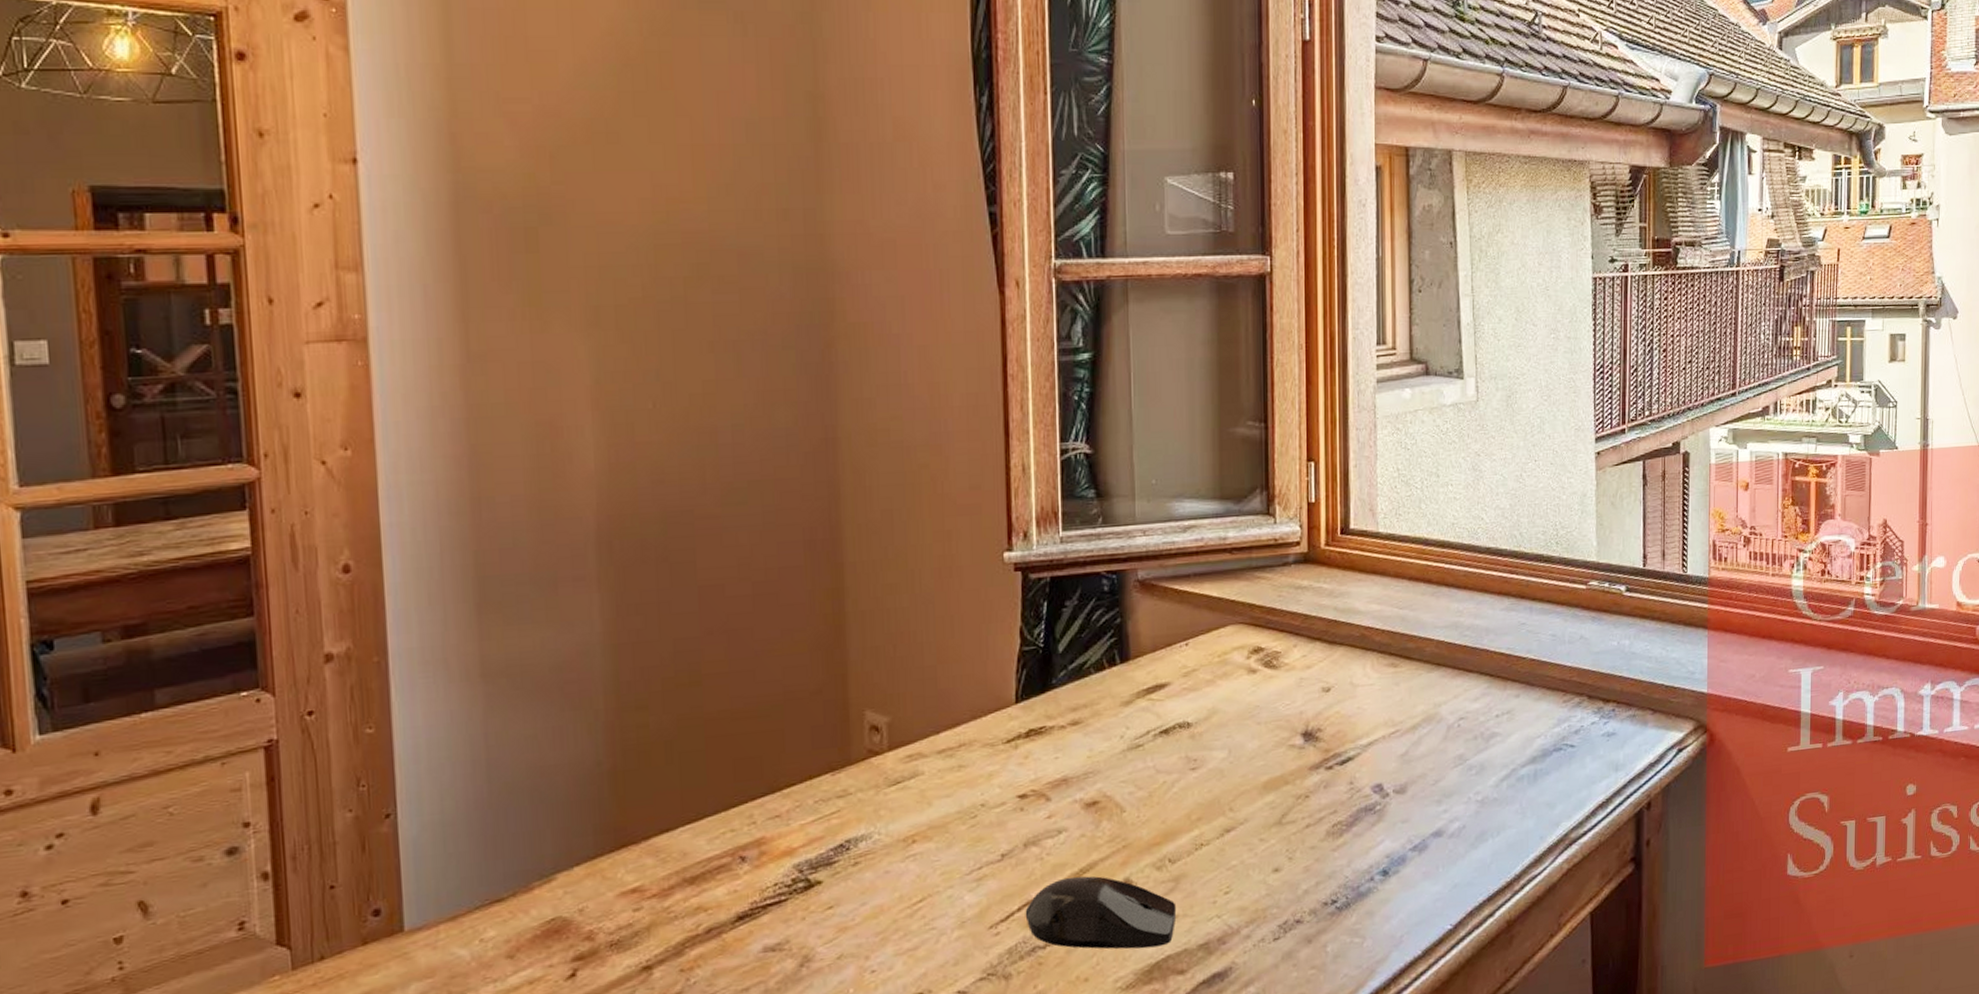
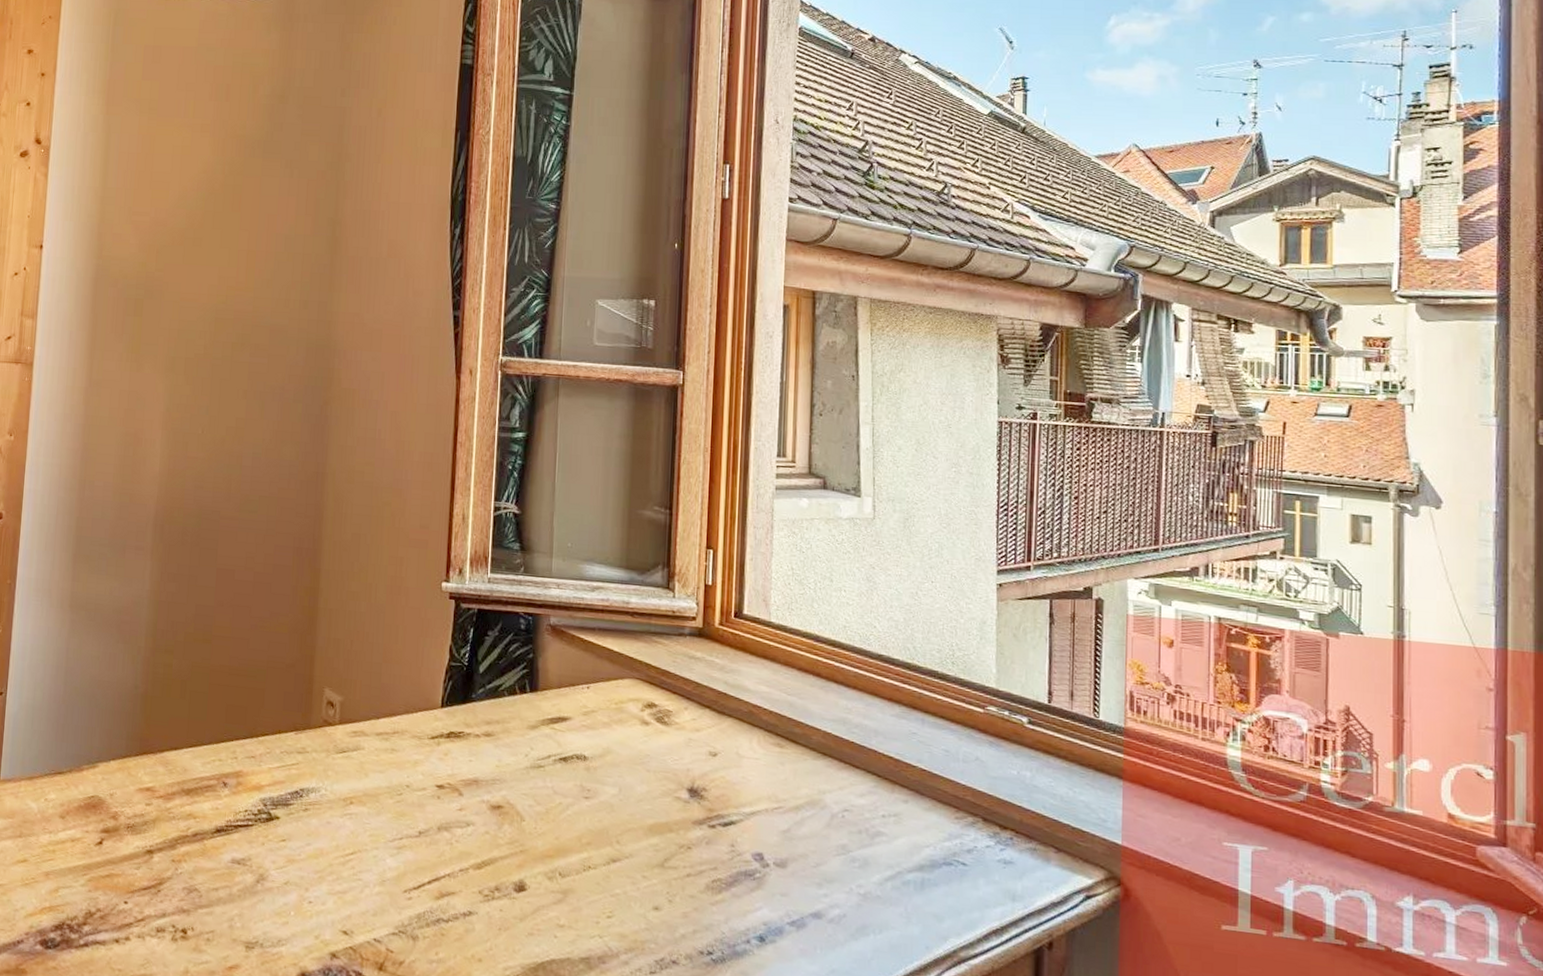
computer mouse: present [1025,876,1177,949] -> none [433,865,563,950]

